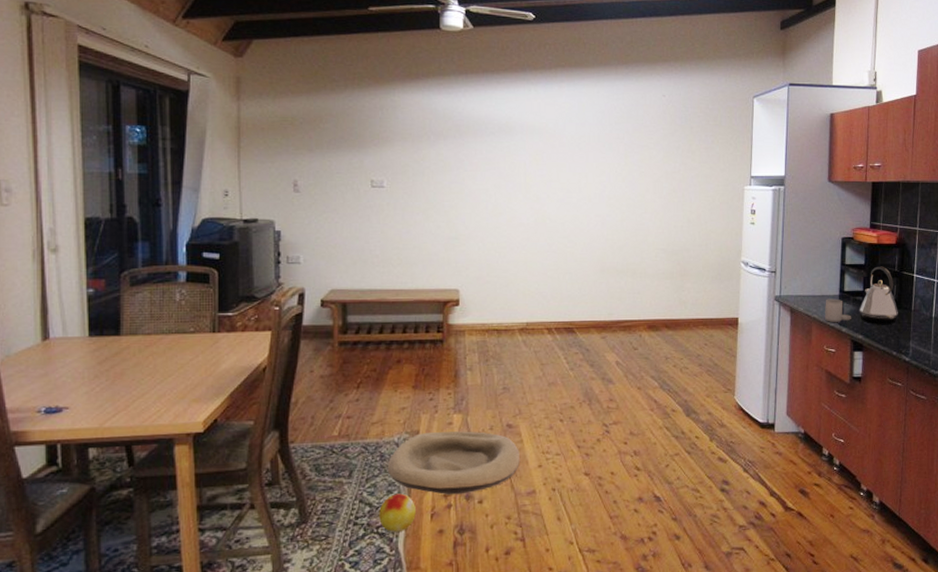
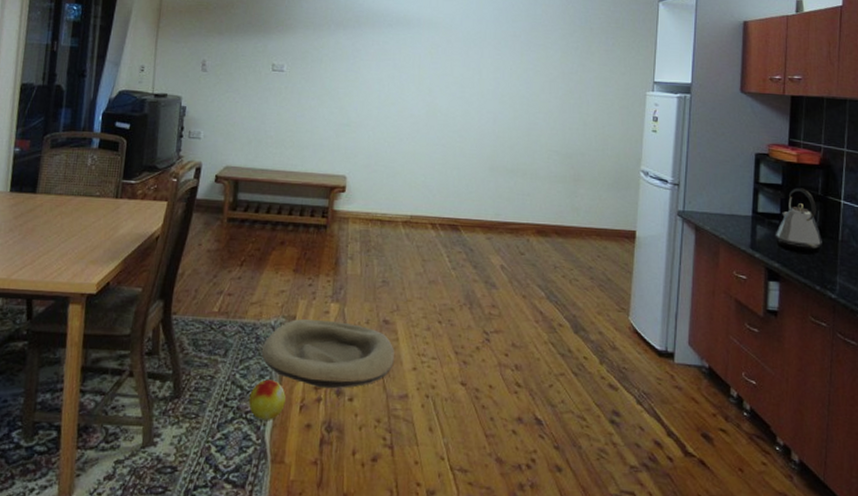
jar: present [825,298,852,323] -> none [735,219,767,247]

